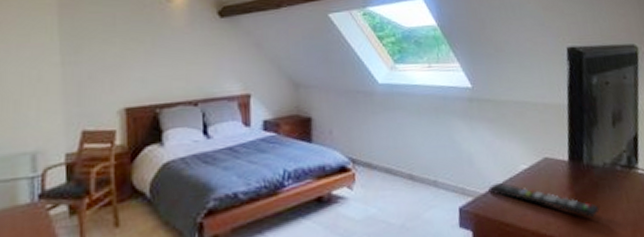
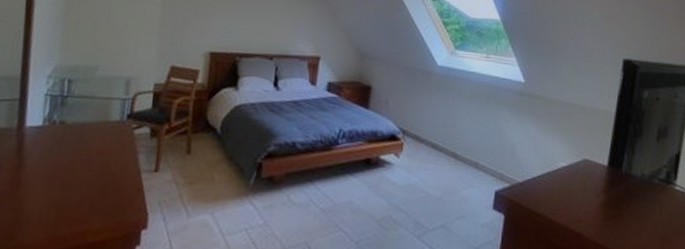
remote control: present [488,182,600,217] -> none [526,174,631,222]

